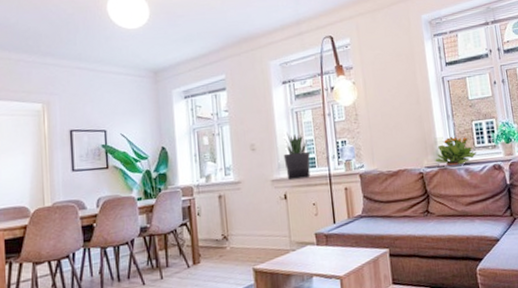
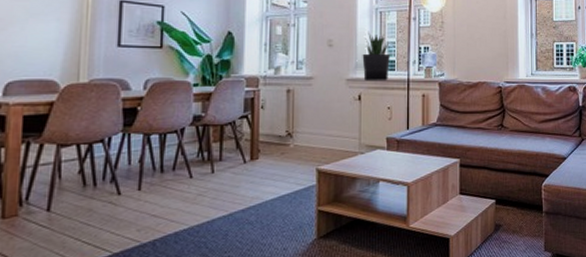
potted flower: present [435,136,477,167] -> none [515,54,555,84]

